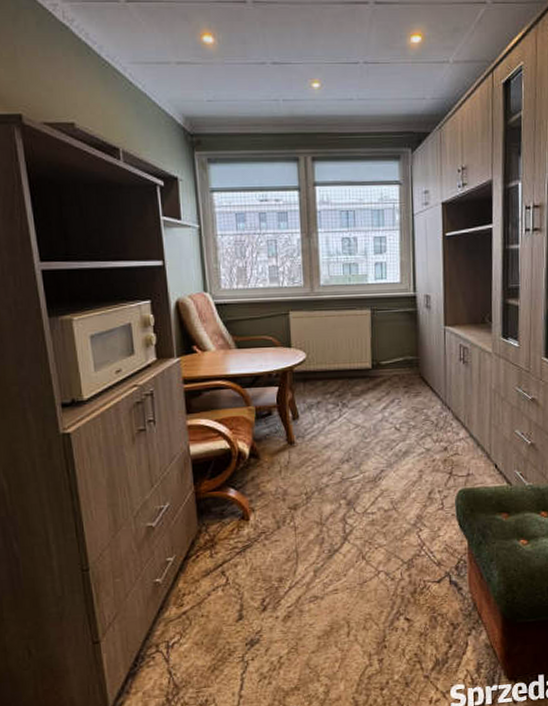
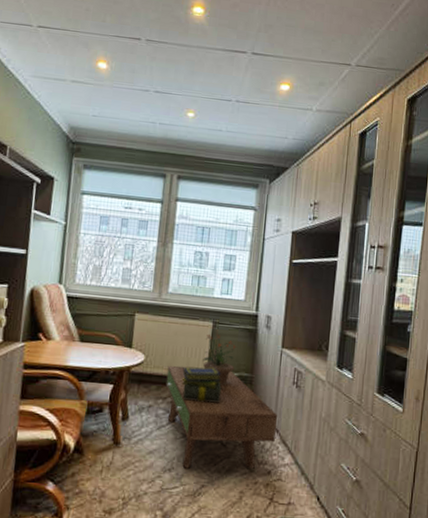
coffee table: none [330,356,448,457] -> present [165,365,278,470]
stack of books: none [346,355,389,391] -> present [181,366,222,403]
potted plant: none [366,321,398,372] -> present [203,334,236,386]

